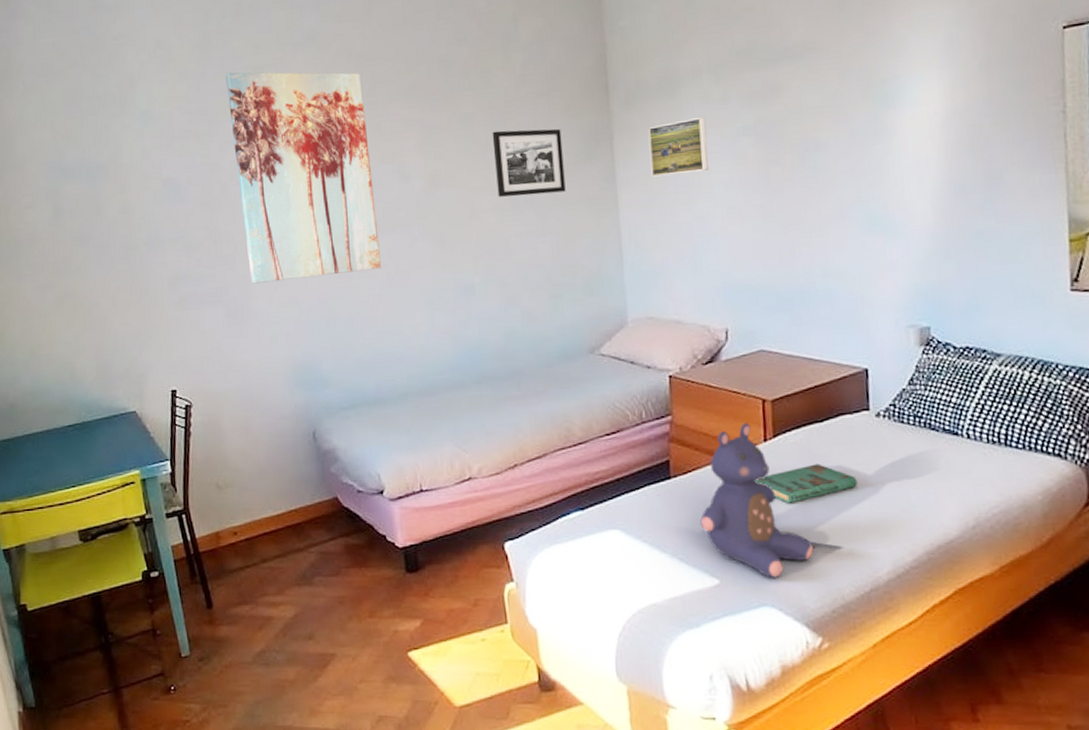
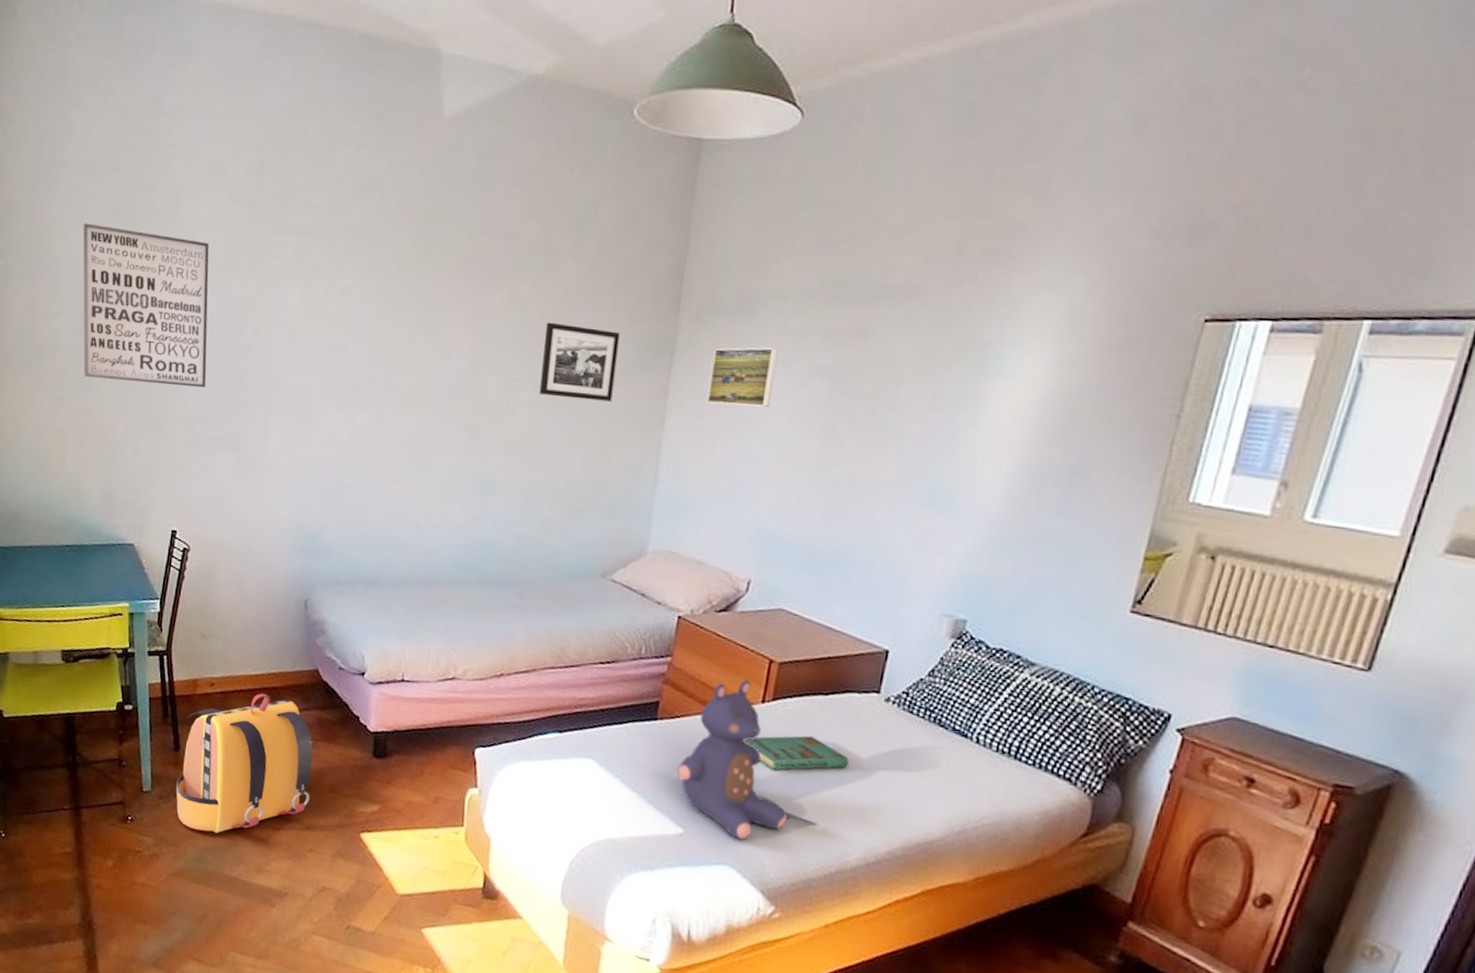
wall art: none [43,116,183,261] -> present [82,223,210,388]
backpack: none [214,531,351,685] -> present [176,693,313,834]
wall art: present [226,72,381,284] -> none [268,206,420,447]

